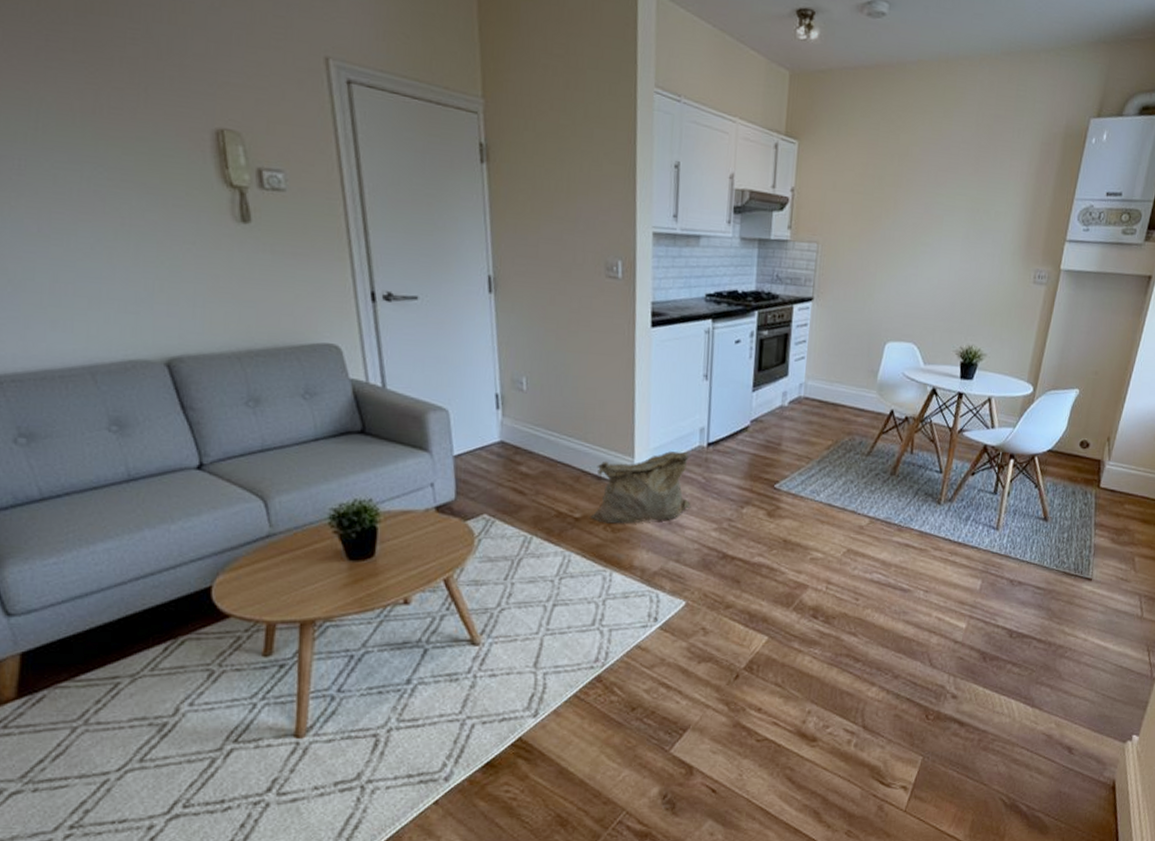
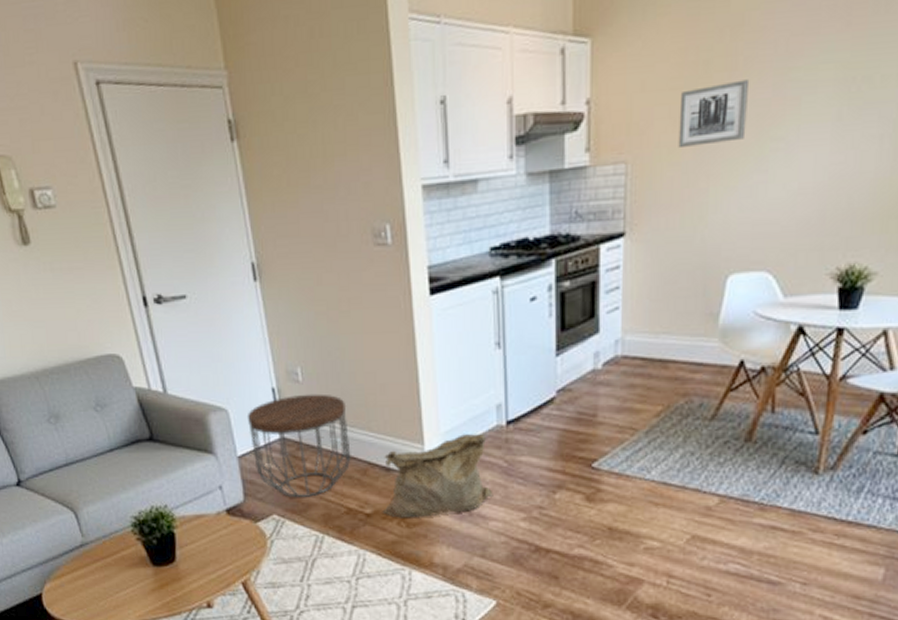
side table: none [467,402,567,500] -> present [247,393,351,498]
wall art: none [857,195,910,241] -> present [678,79,750,147]

